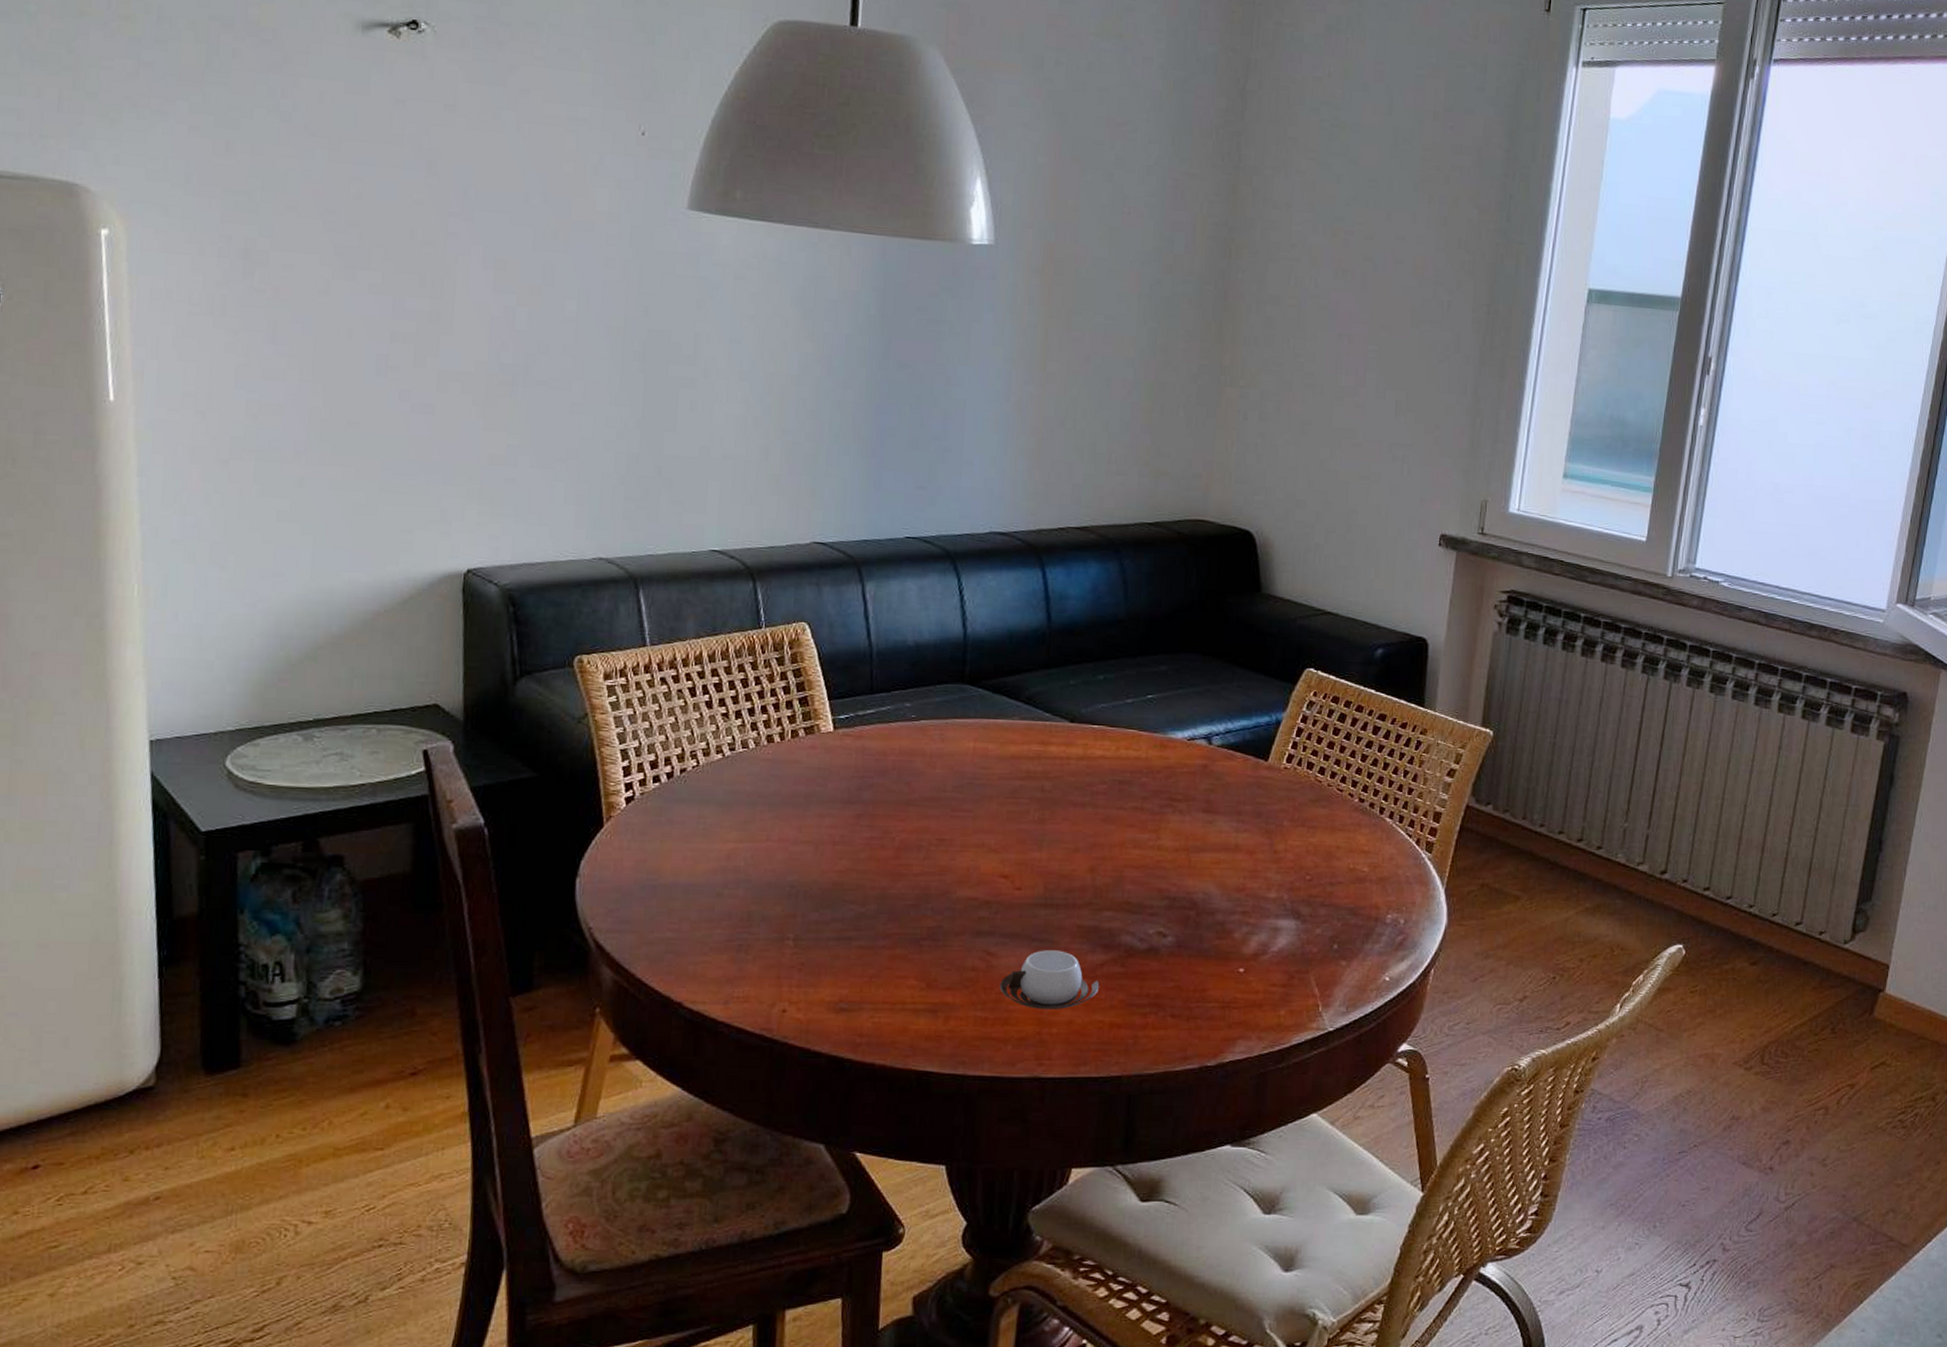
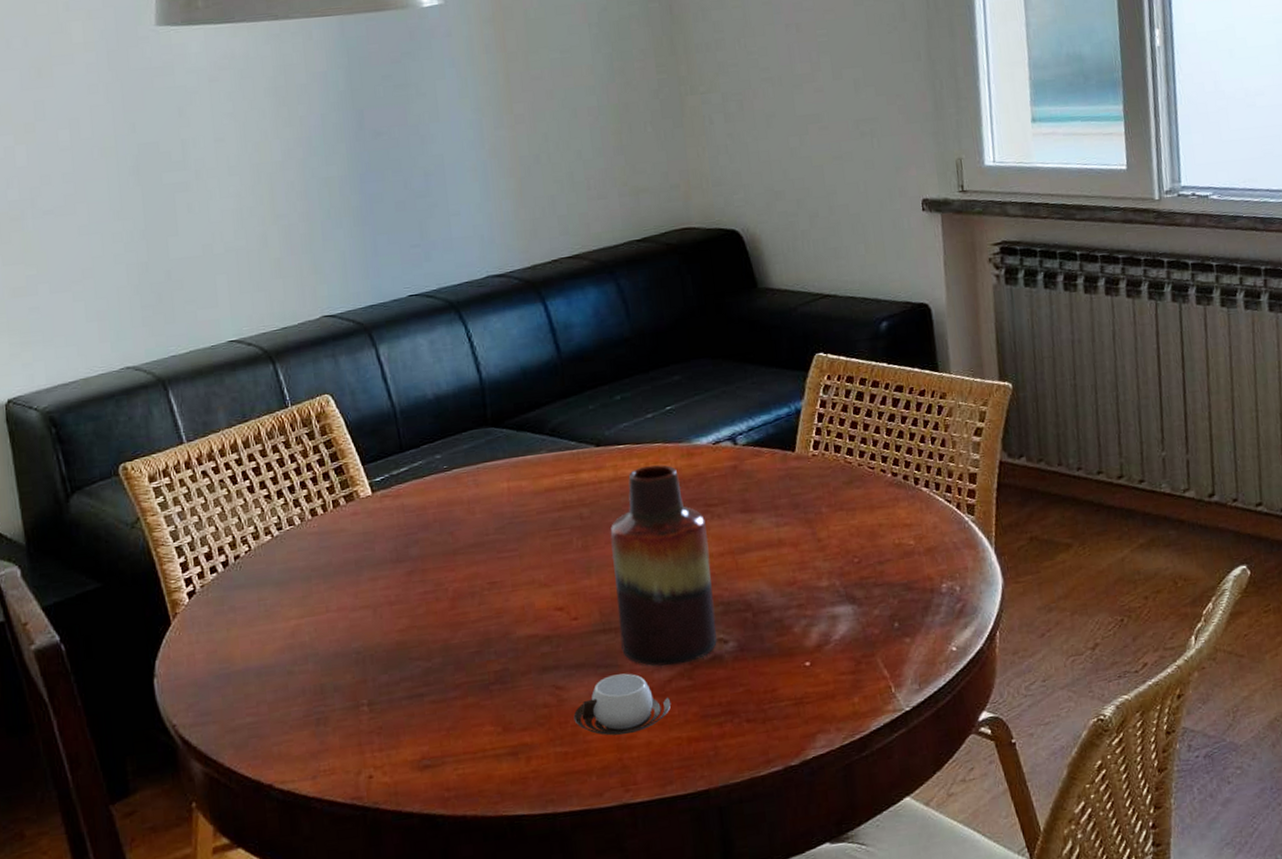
vase: none [1060,750,1167,950] -> present [610,464,717,666]

